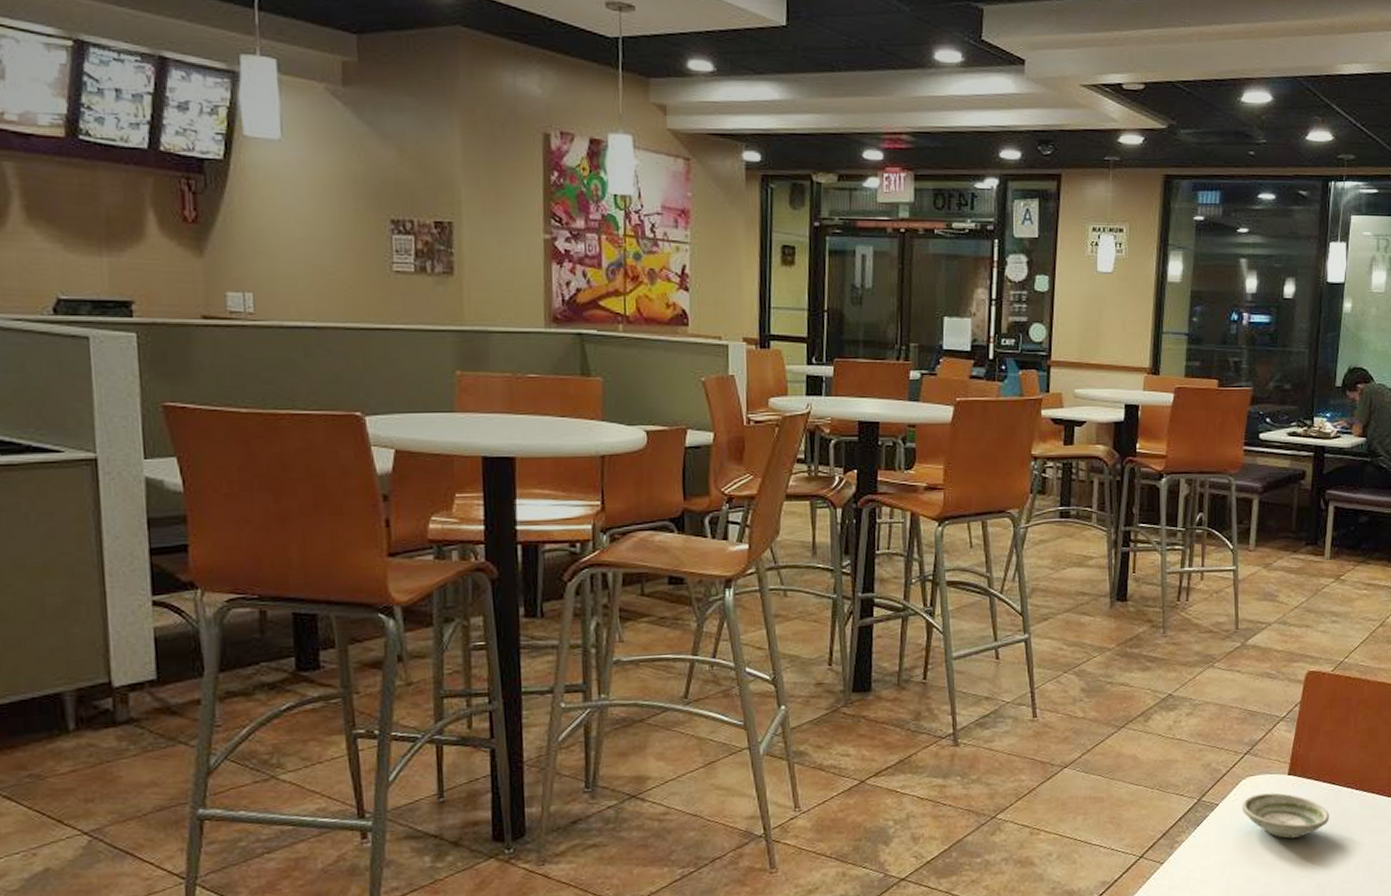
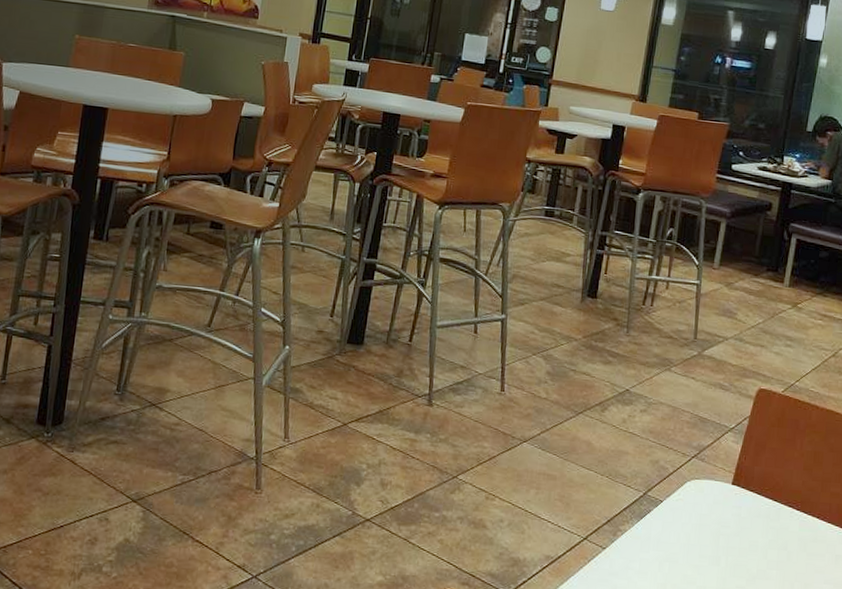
saucer: present [1241,792,1330,839] -> none [684,498,769,547]

